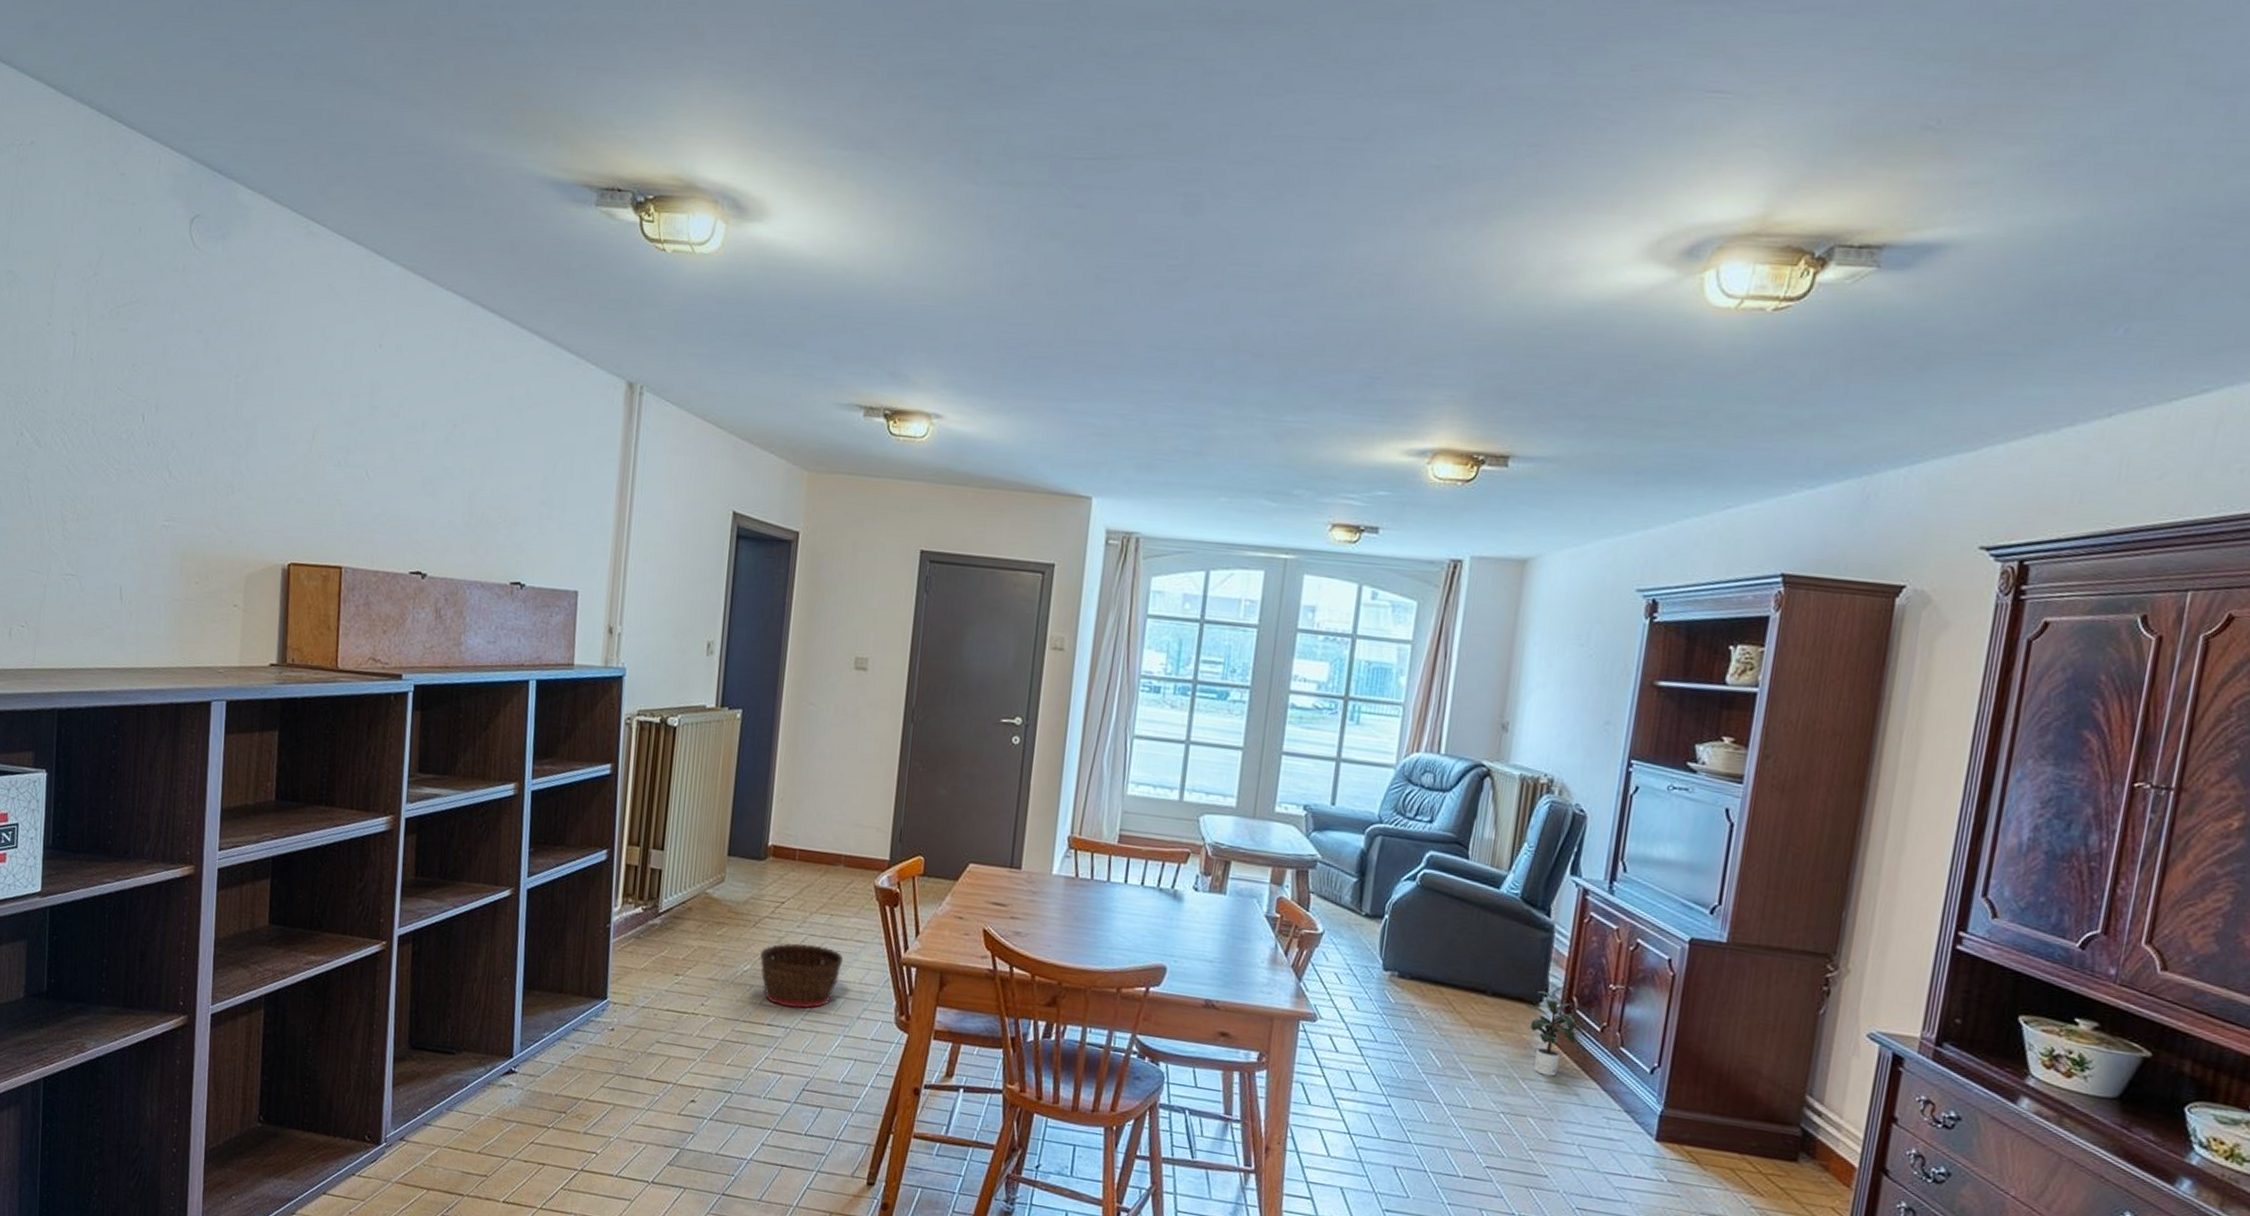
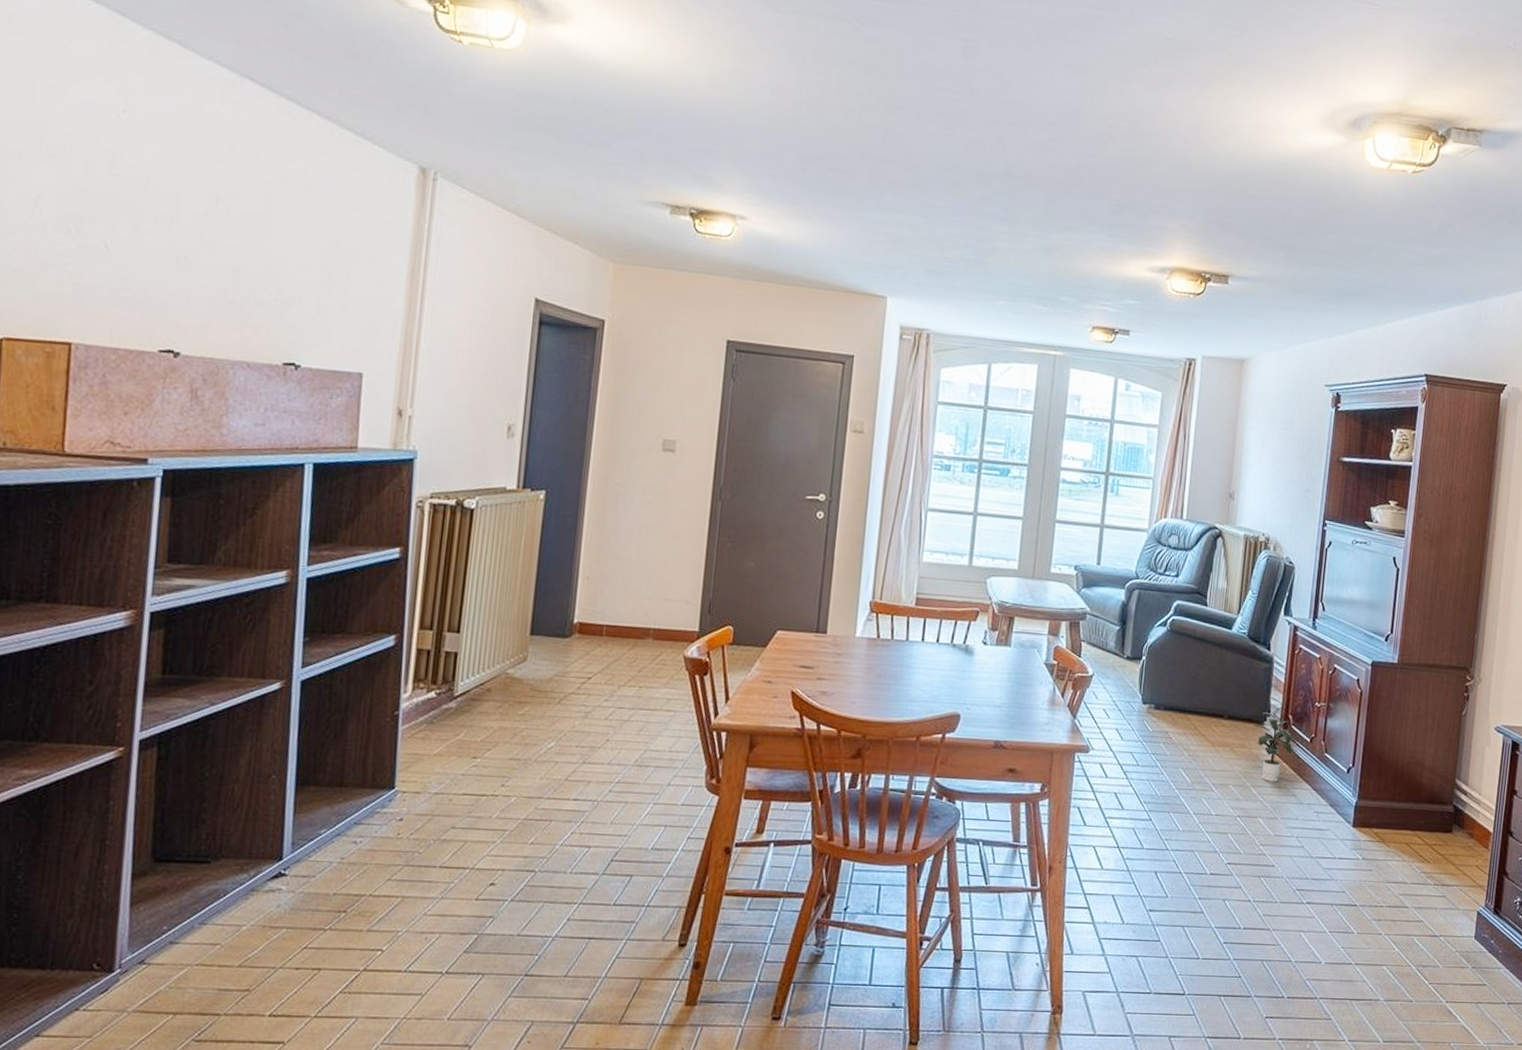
basket: present [760,943,844,1009] -> none [565,716,653,782]

